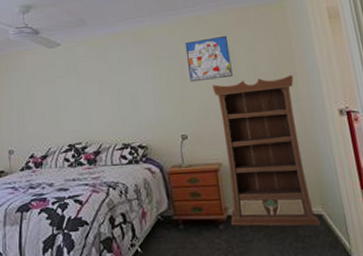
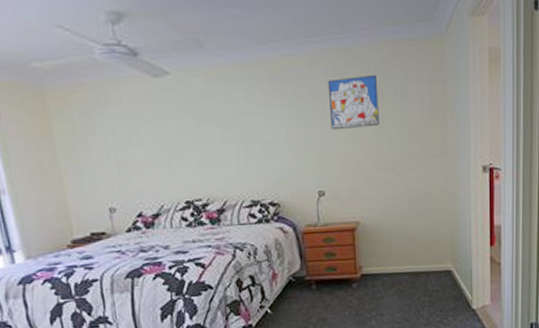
bookcase: present [212,74,320,226] -> none [356,126,448,284]

